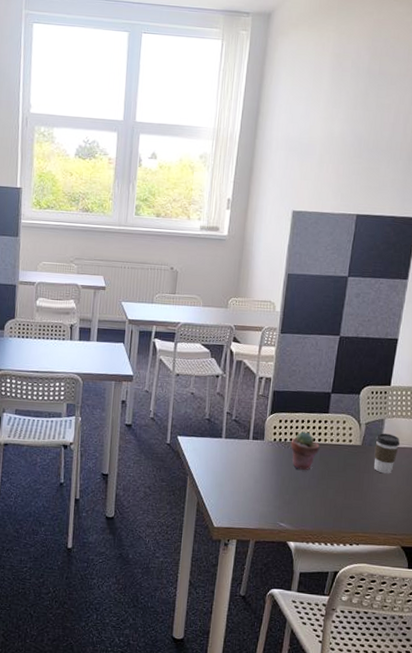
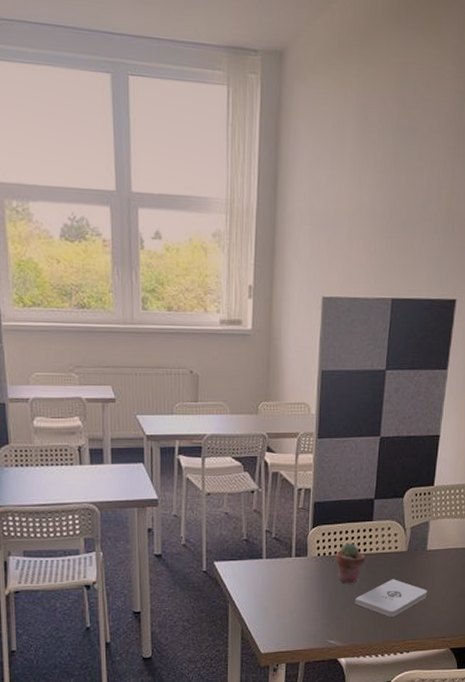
notepad: none [306,471,380,508] -> present [354,579,427,617]
coffee cup: present [374,433,401,474] -> none [420,536,446,578]

